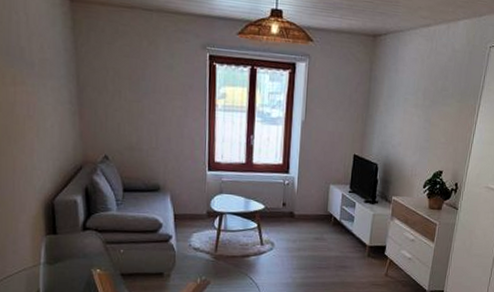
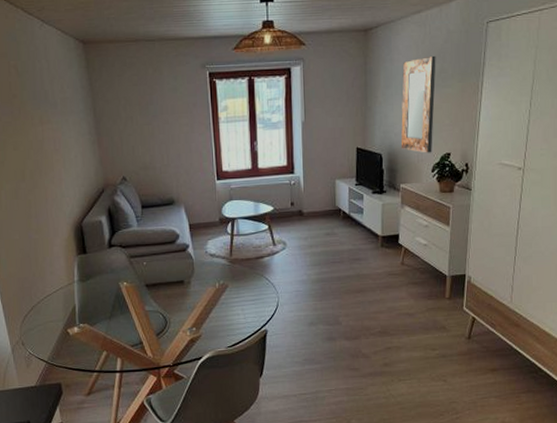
home mirror: none [396,72,439,169] -> present [400,55,436,153]

